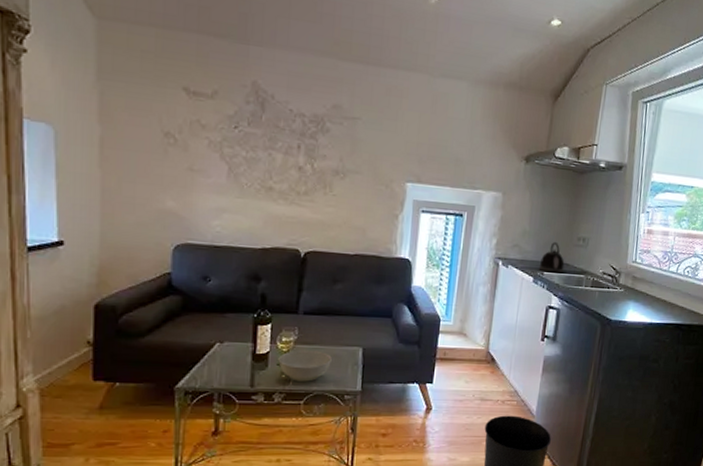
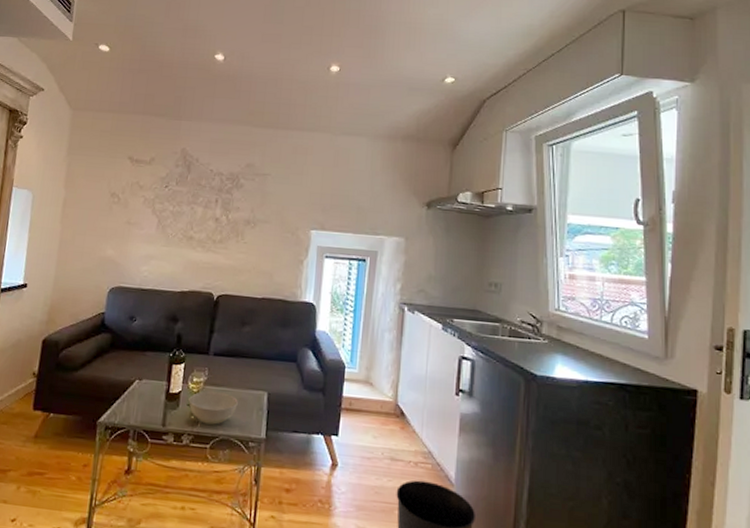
kettle: present [538,241,565,274] -> none [447,286,476,321]

